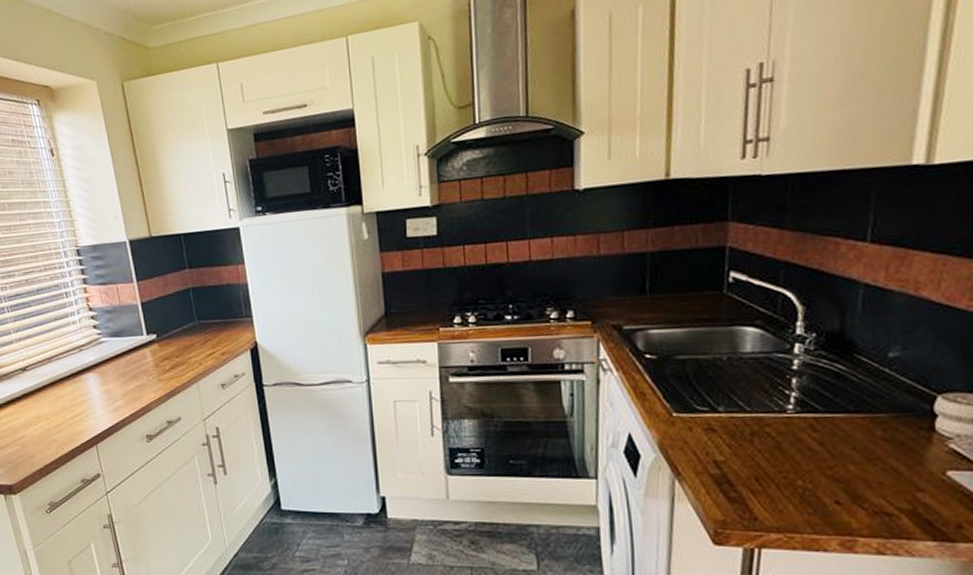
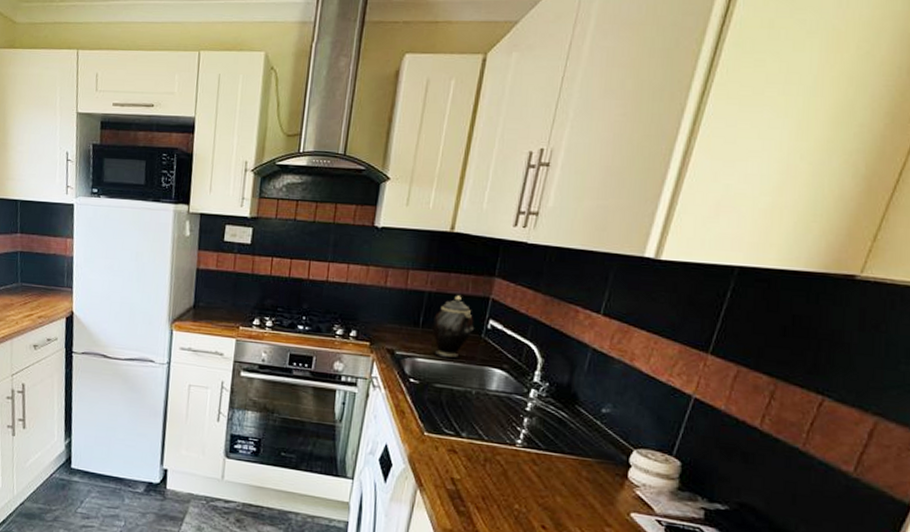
teapot: none [660,250,713,325] -> present [431,295,474,359]

